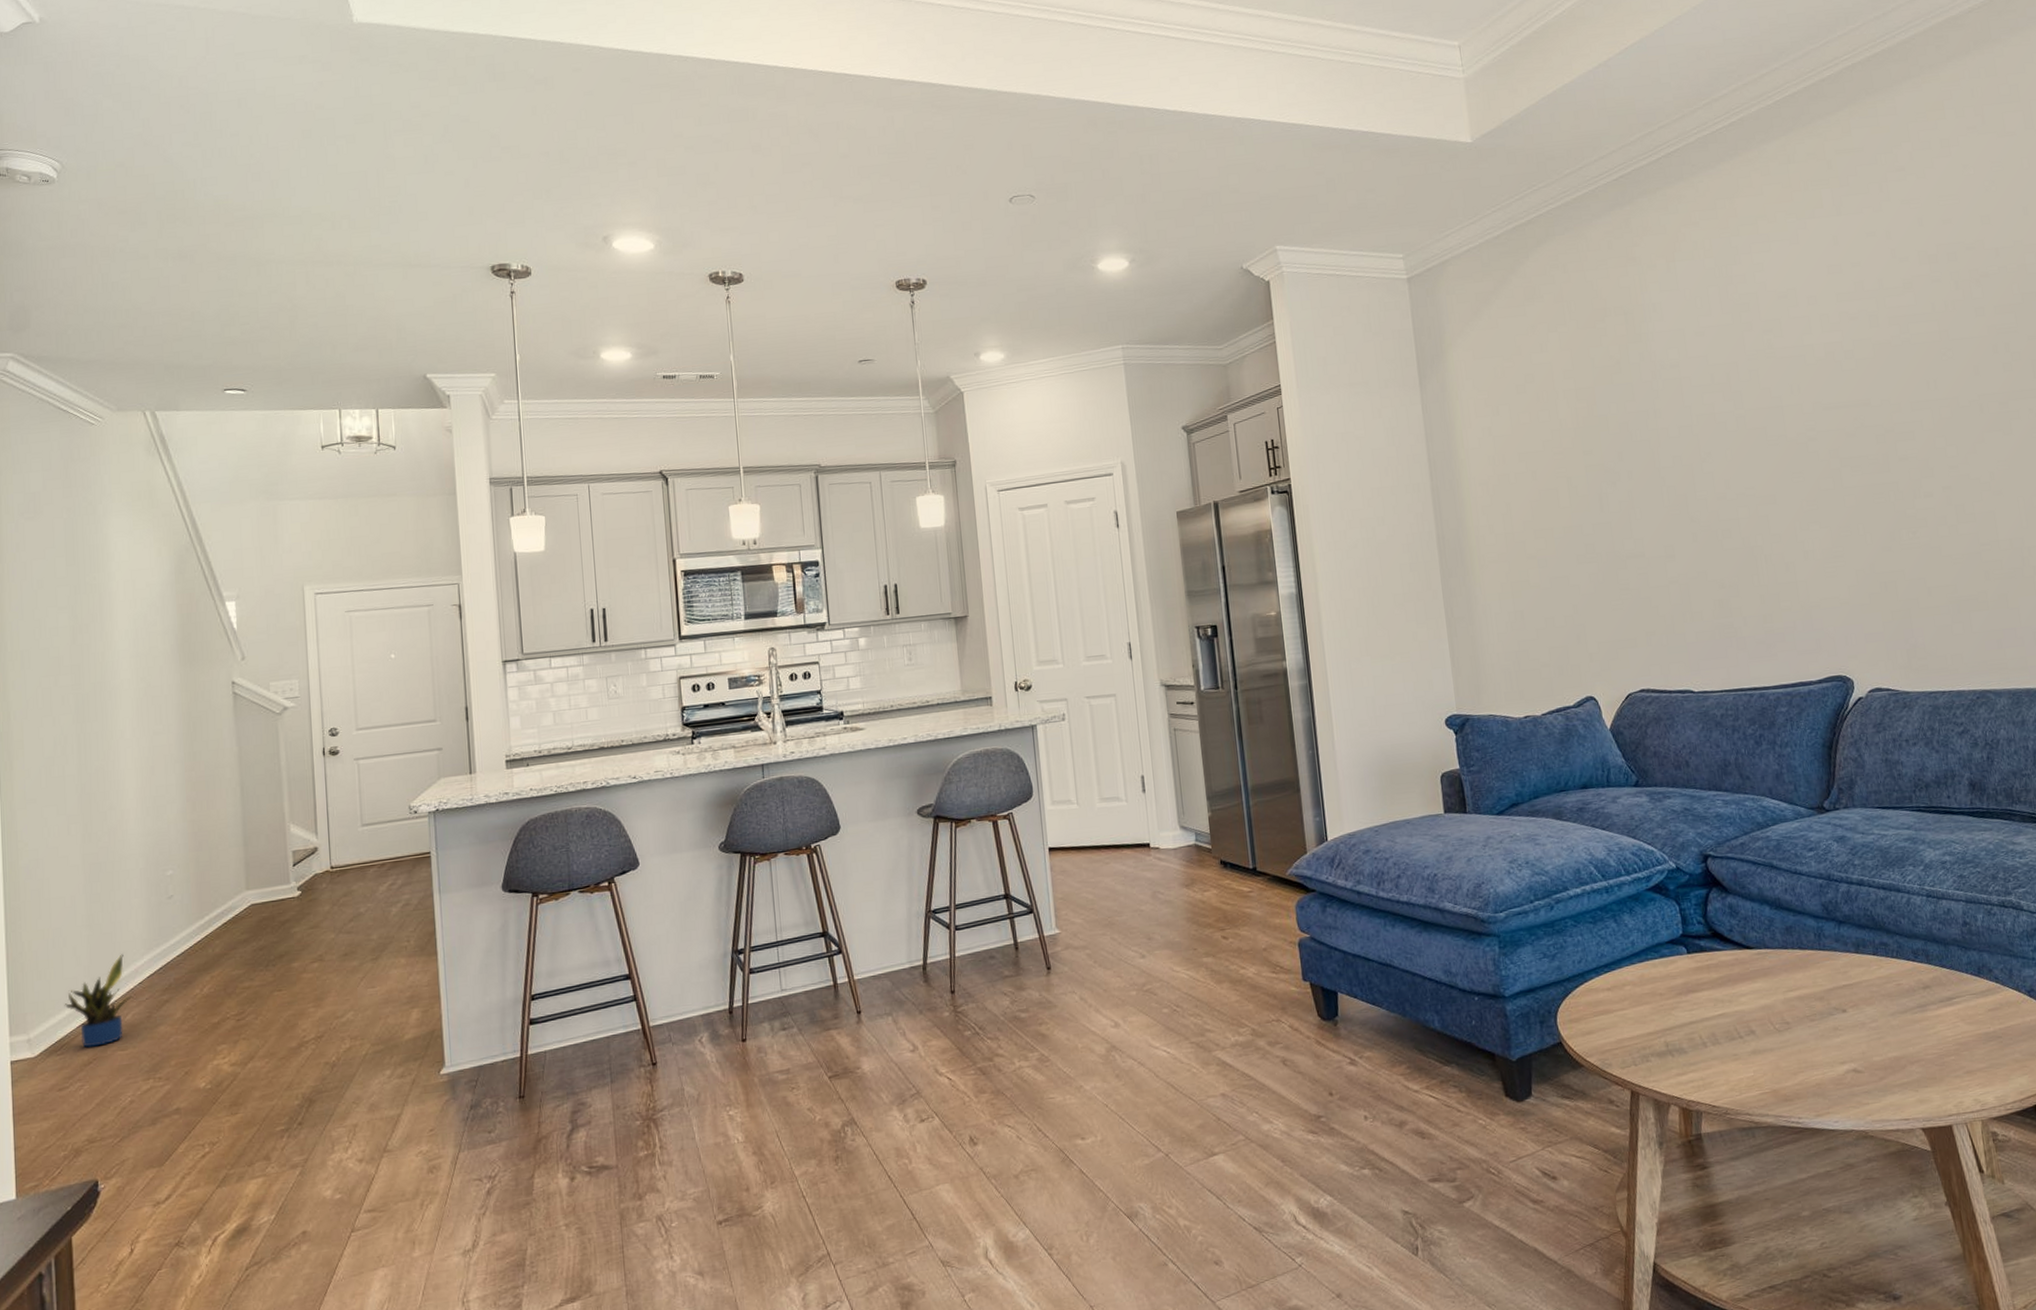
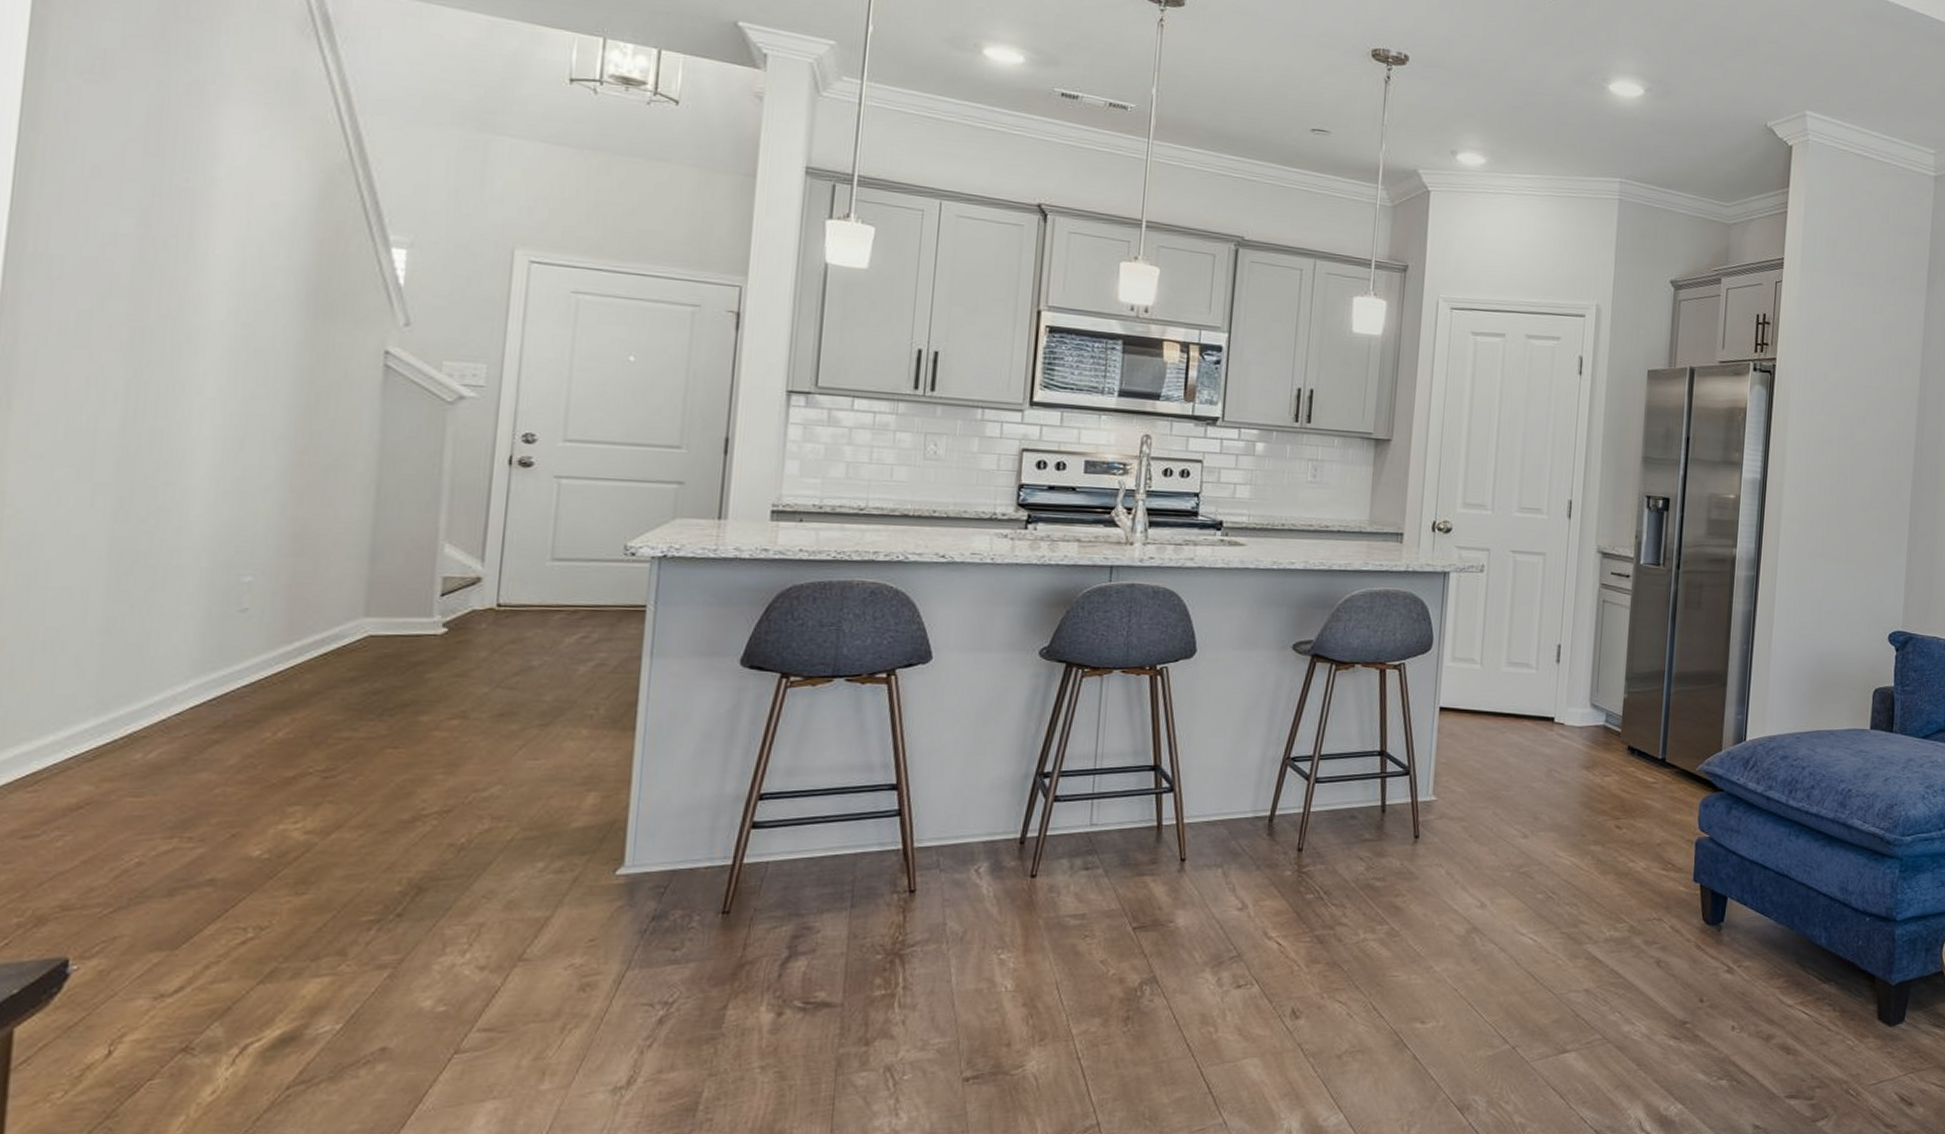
potted plant: present [64,954,132,1048] -> none [48,673,162,788]

